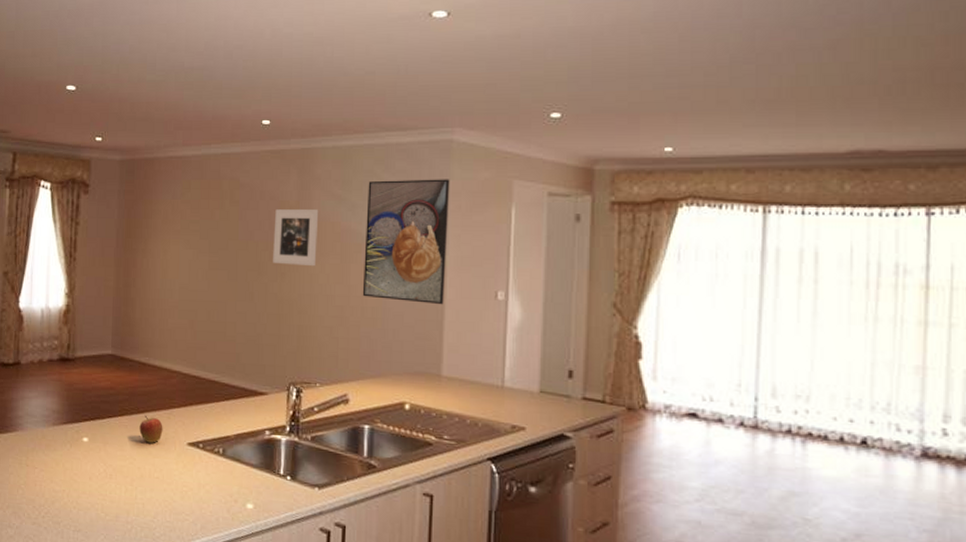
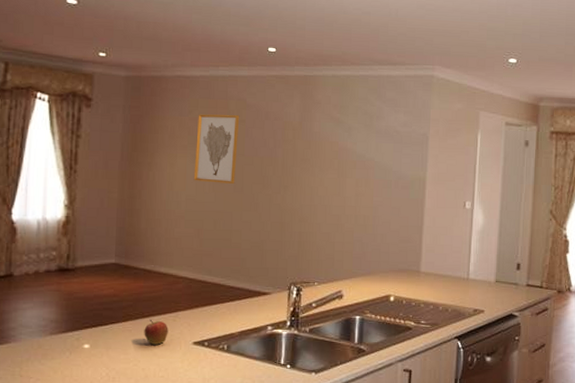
wall art: none [186,195,233,272] -> present [193,114,240,185]
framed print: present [273,209,319,267] -> none [277,129,319,181]
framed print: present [362,179,450,305] -> none [356,107,431,213]

